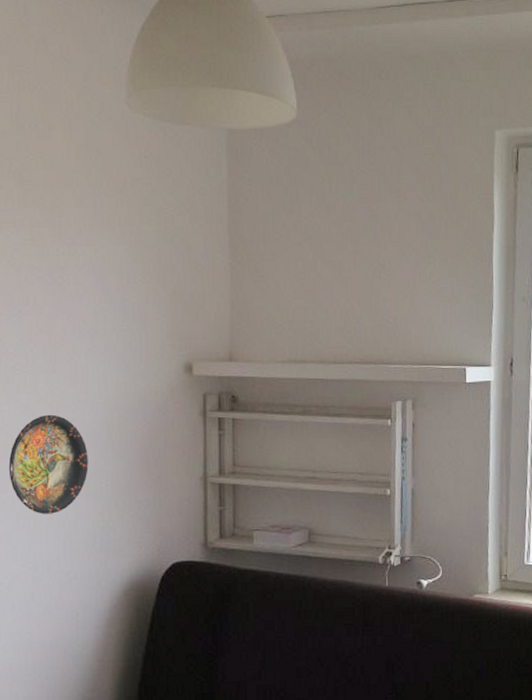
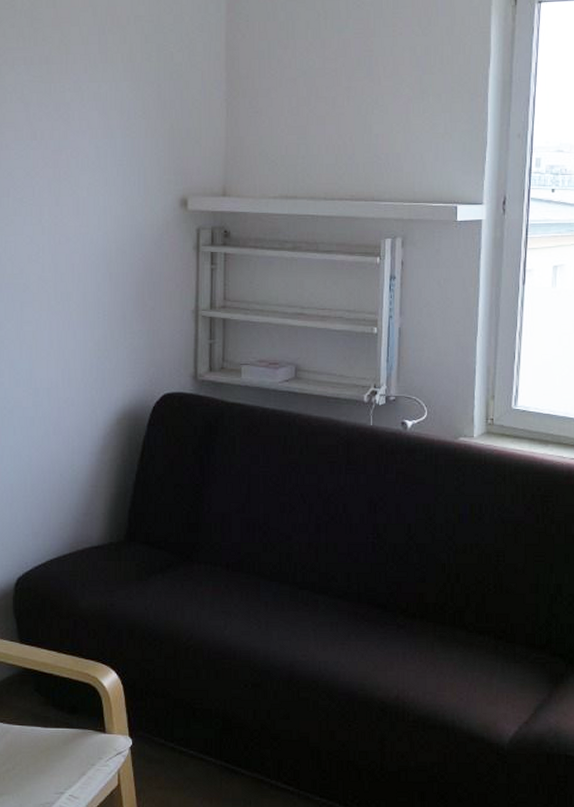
decorative plate: present [8,414,89,514] -> none [14,246,87,342]

